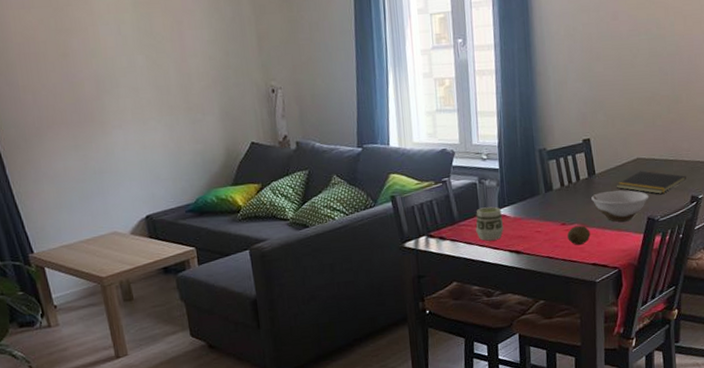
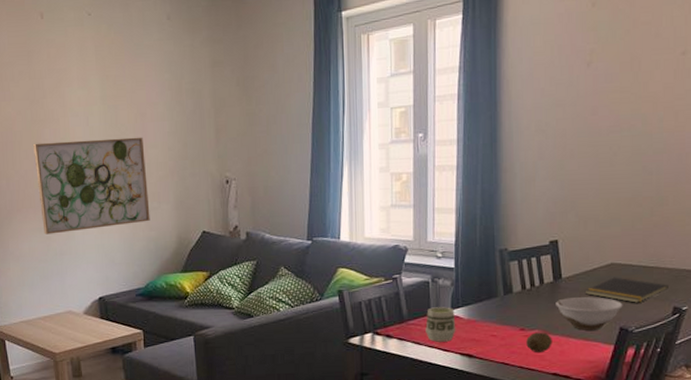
wall art: none [60,46,195,152] -> present [33,137,150,235]

